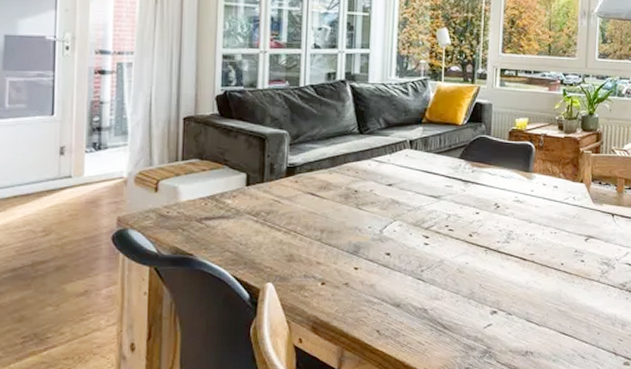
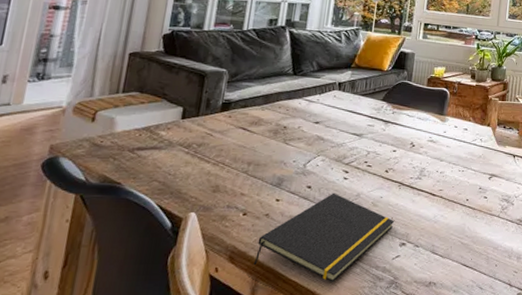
notepad: none [337,259,483,352] -> present [253,192,395,282]

